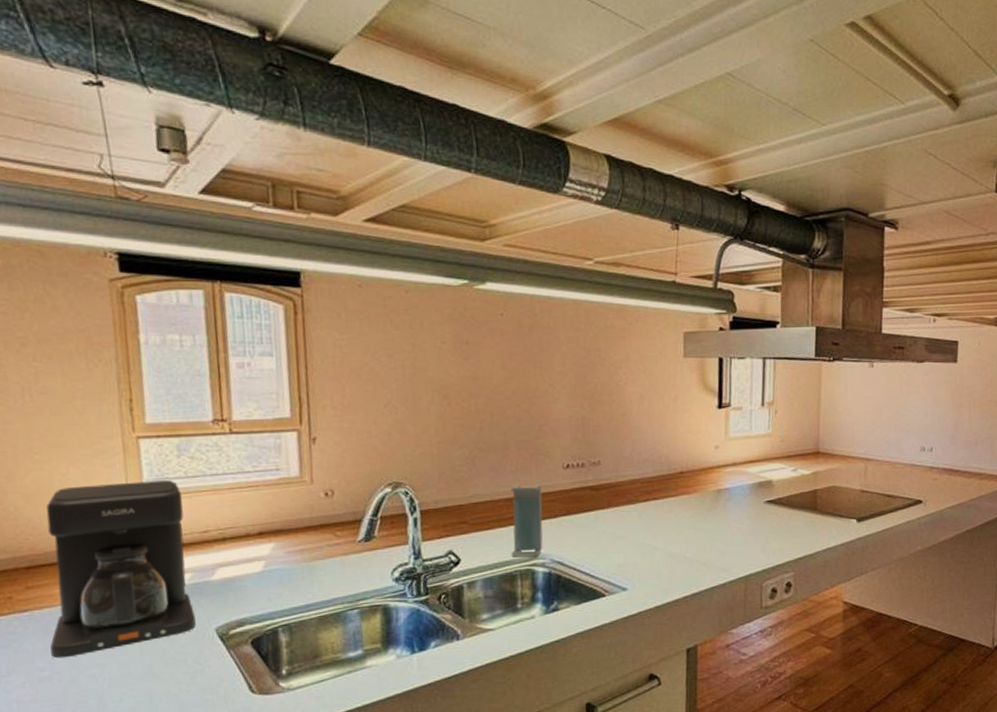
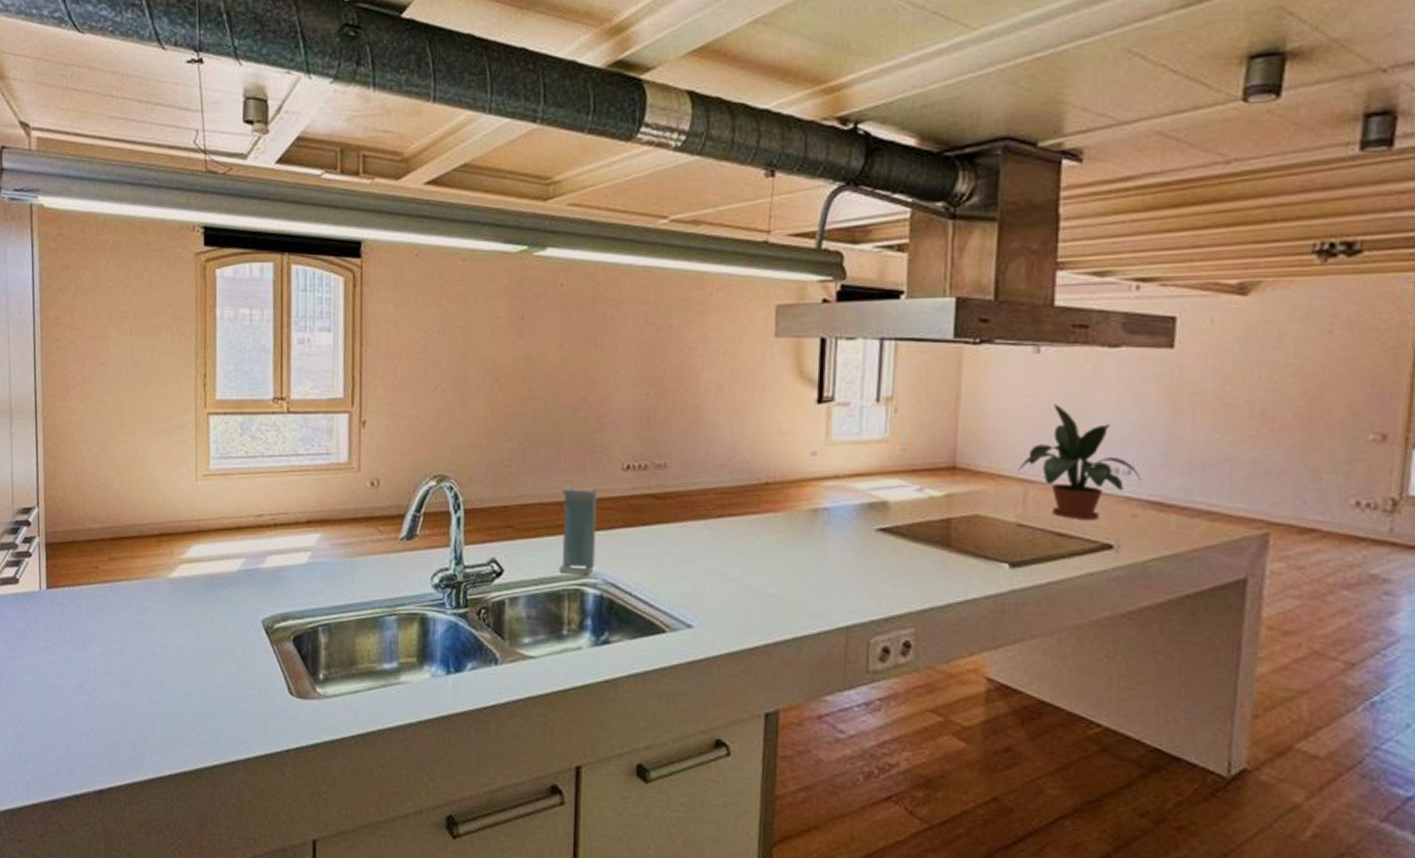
coffee maker: present [46,480,196,659] -> none [123,459,245,634]
potted plant: none [860,404,939,484] -> present [1018,404,1142,519]

